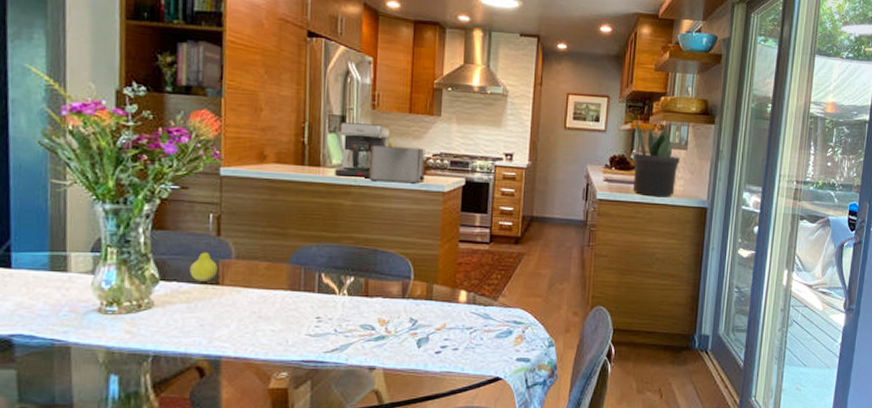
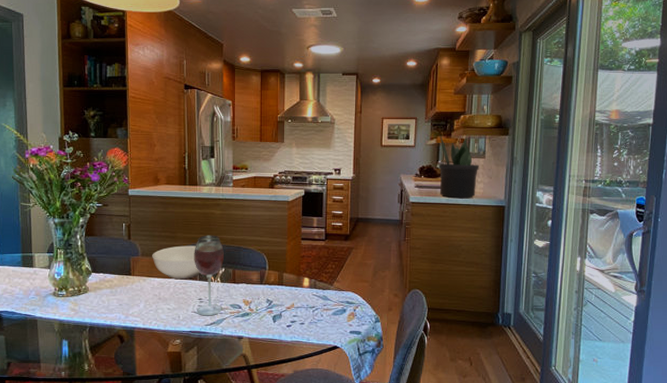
books: present [176,40,222,90] -> none [97,98,127,133]
fruit: present [190,243,218,282] -> none [111,245,130,273]
bowl: none [251,246,320,292] -> present [152,245,200,280]
wineglass: none [311,232,355,340] -> present [194,235,225,316]
coffee maker: present [335,122,390,179] -> none [208,151,247,193]
toaster: present [369,145,427,185] -> none [233,168,274,197]

